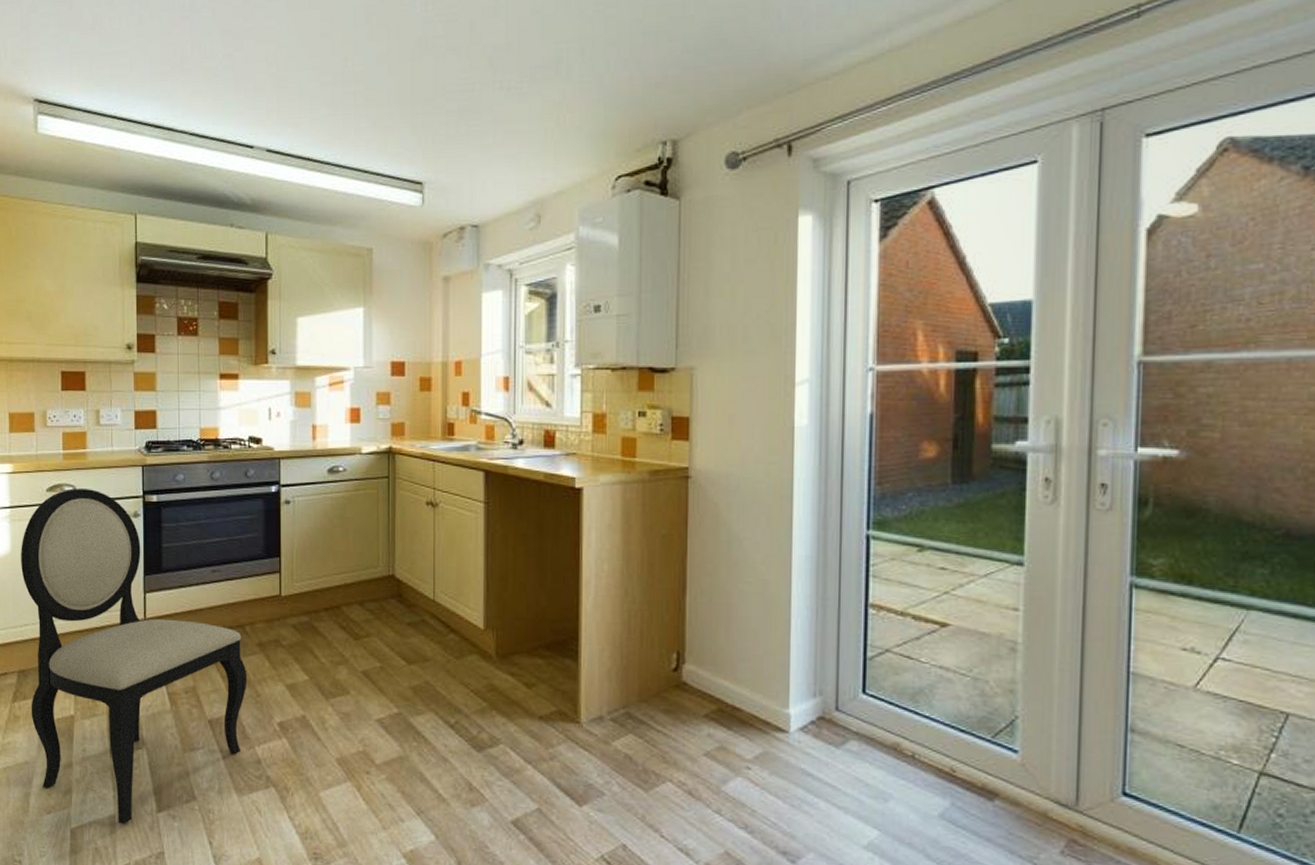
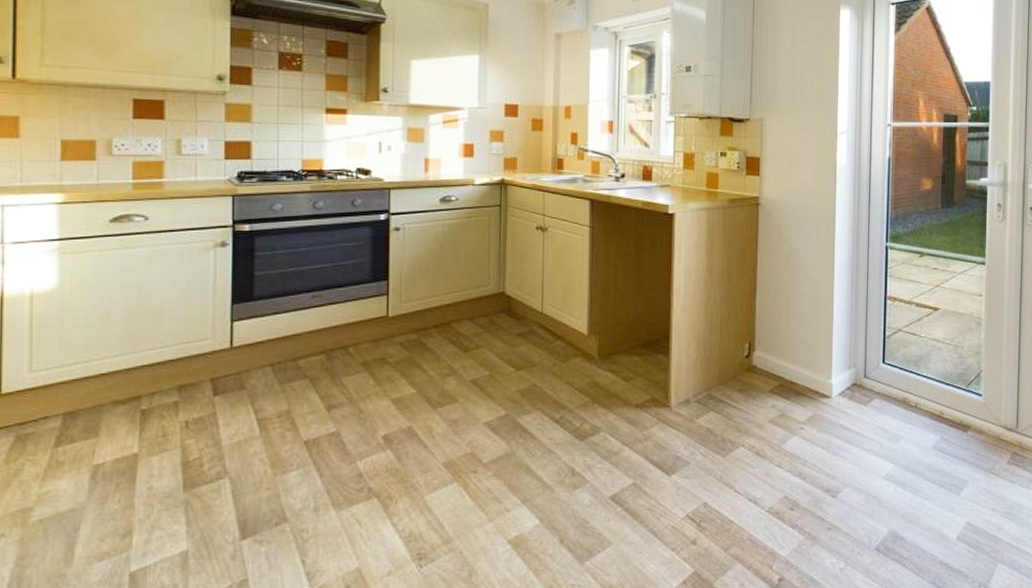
dining chair: present [21,488,248,824] -> none [72,219,350,558]

